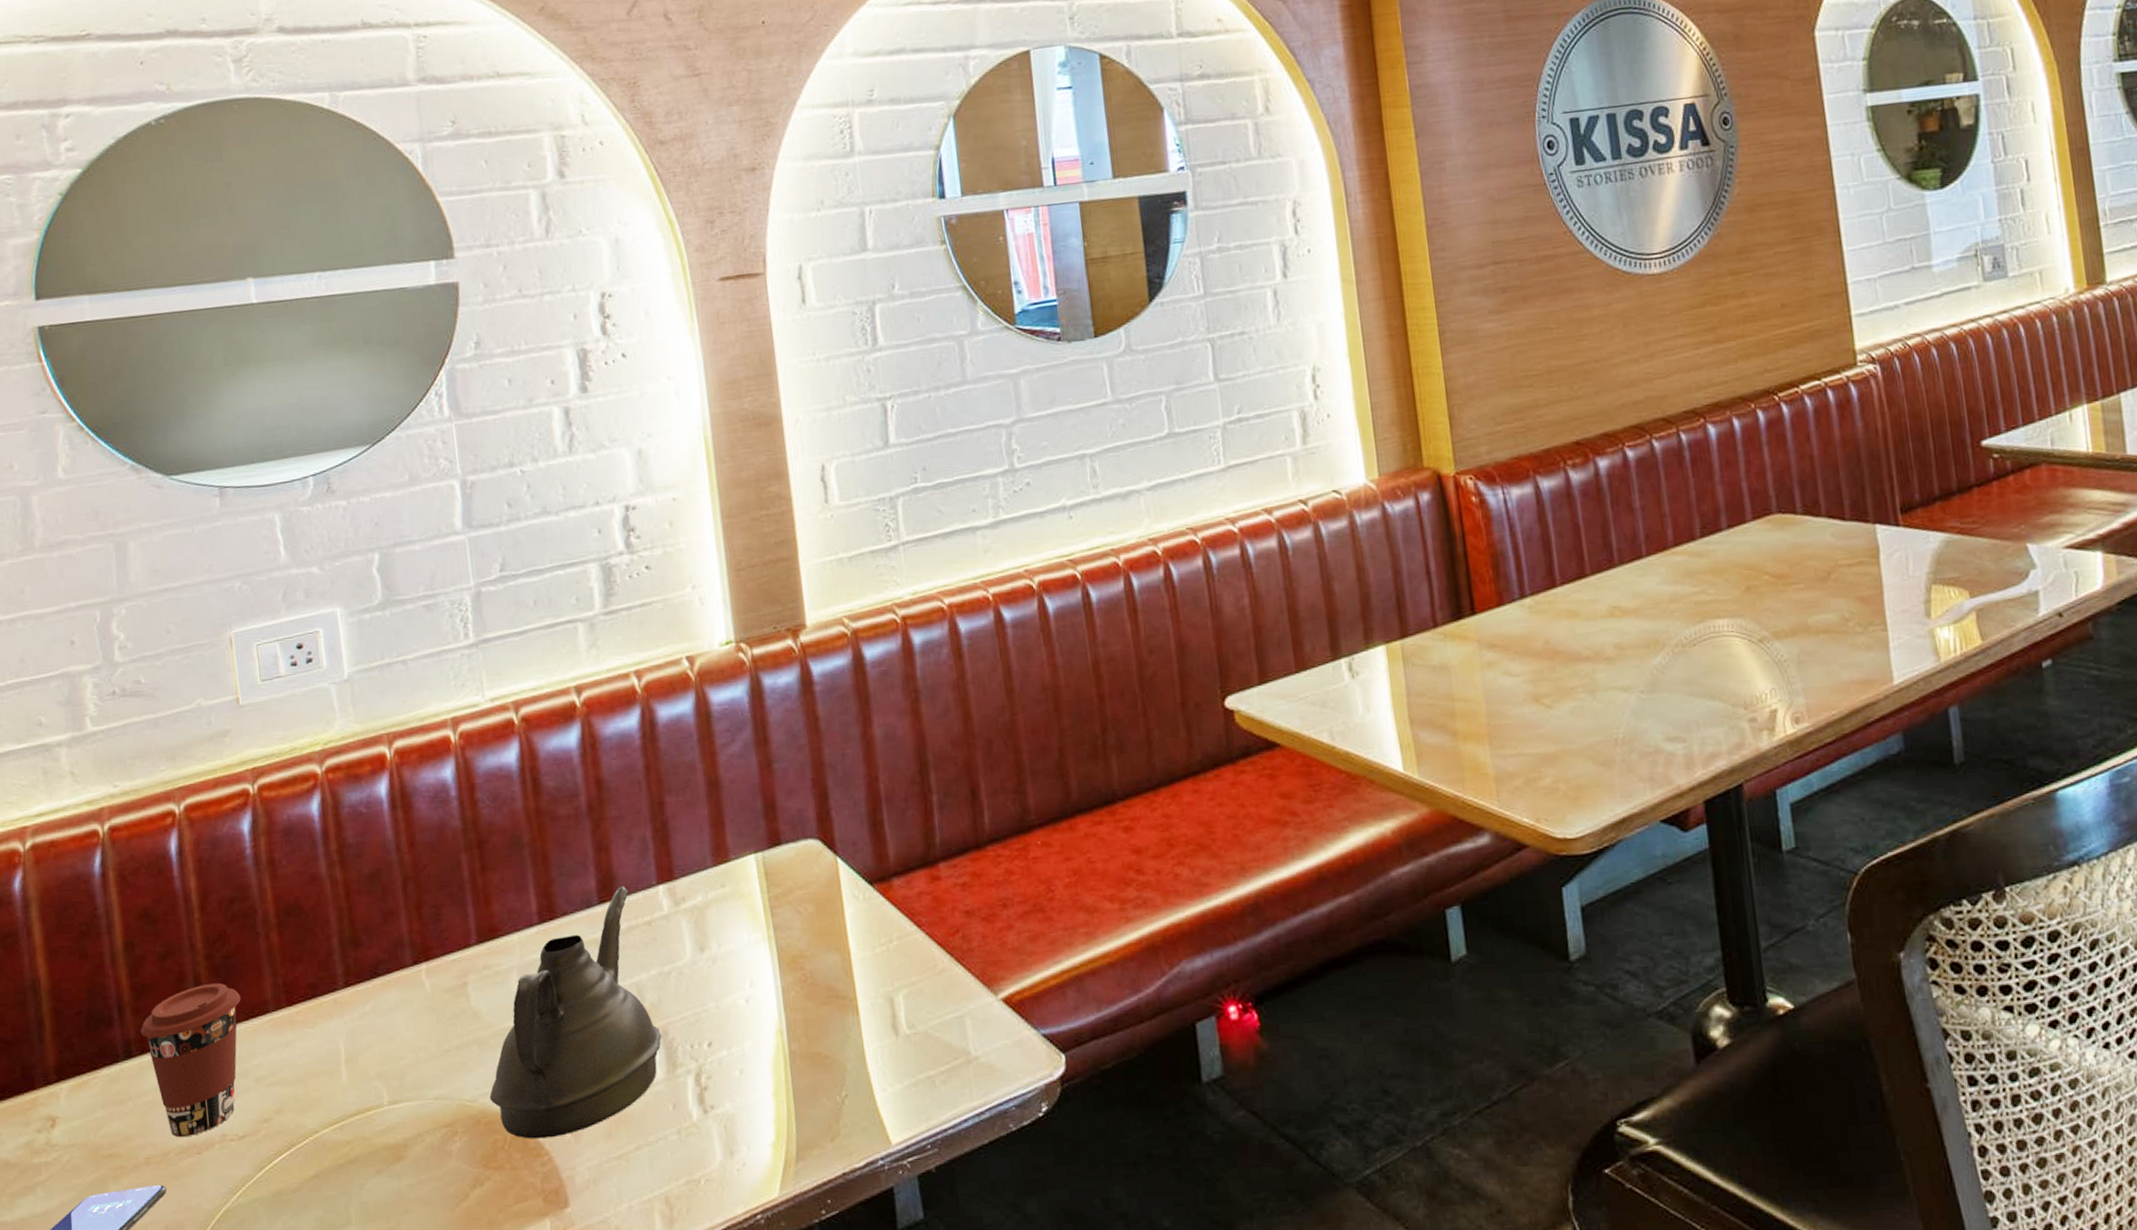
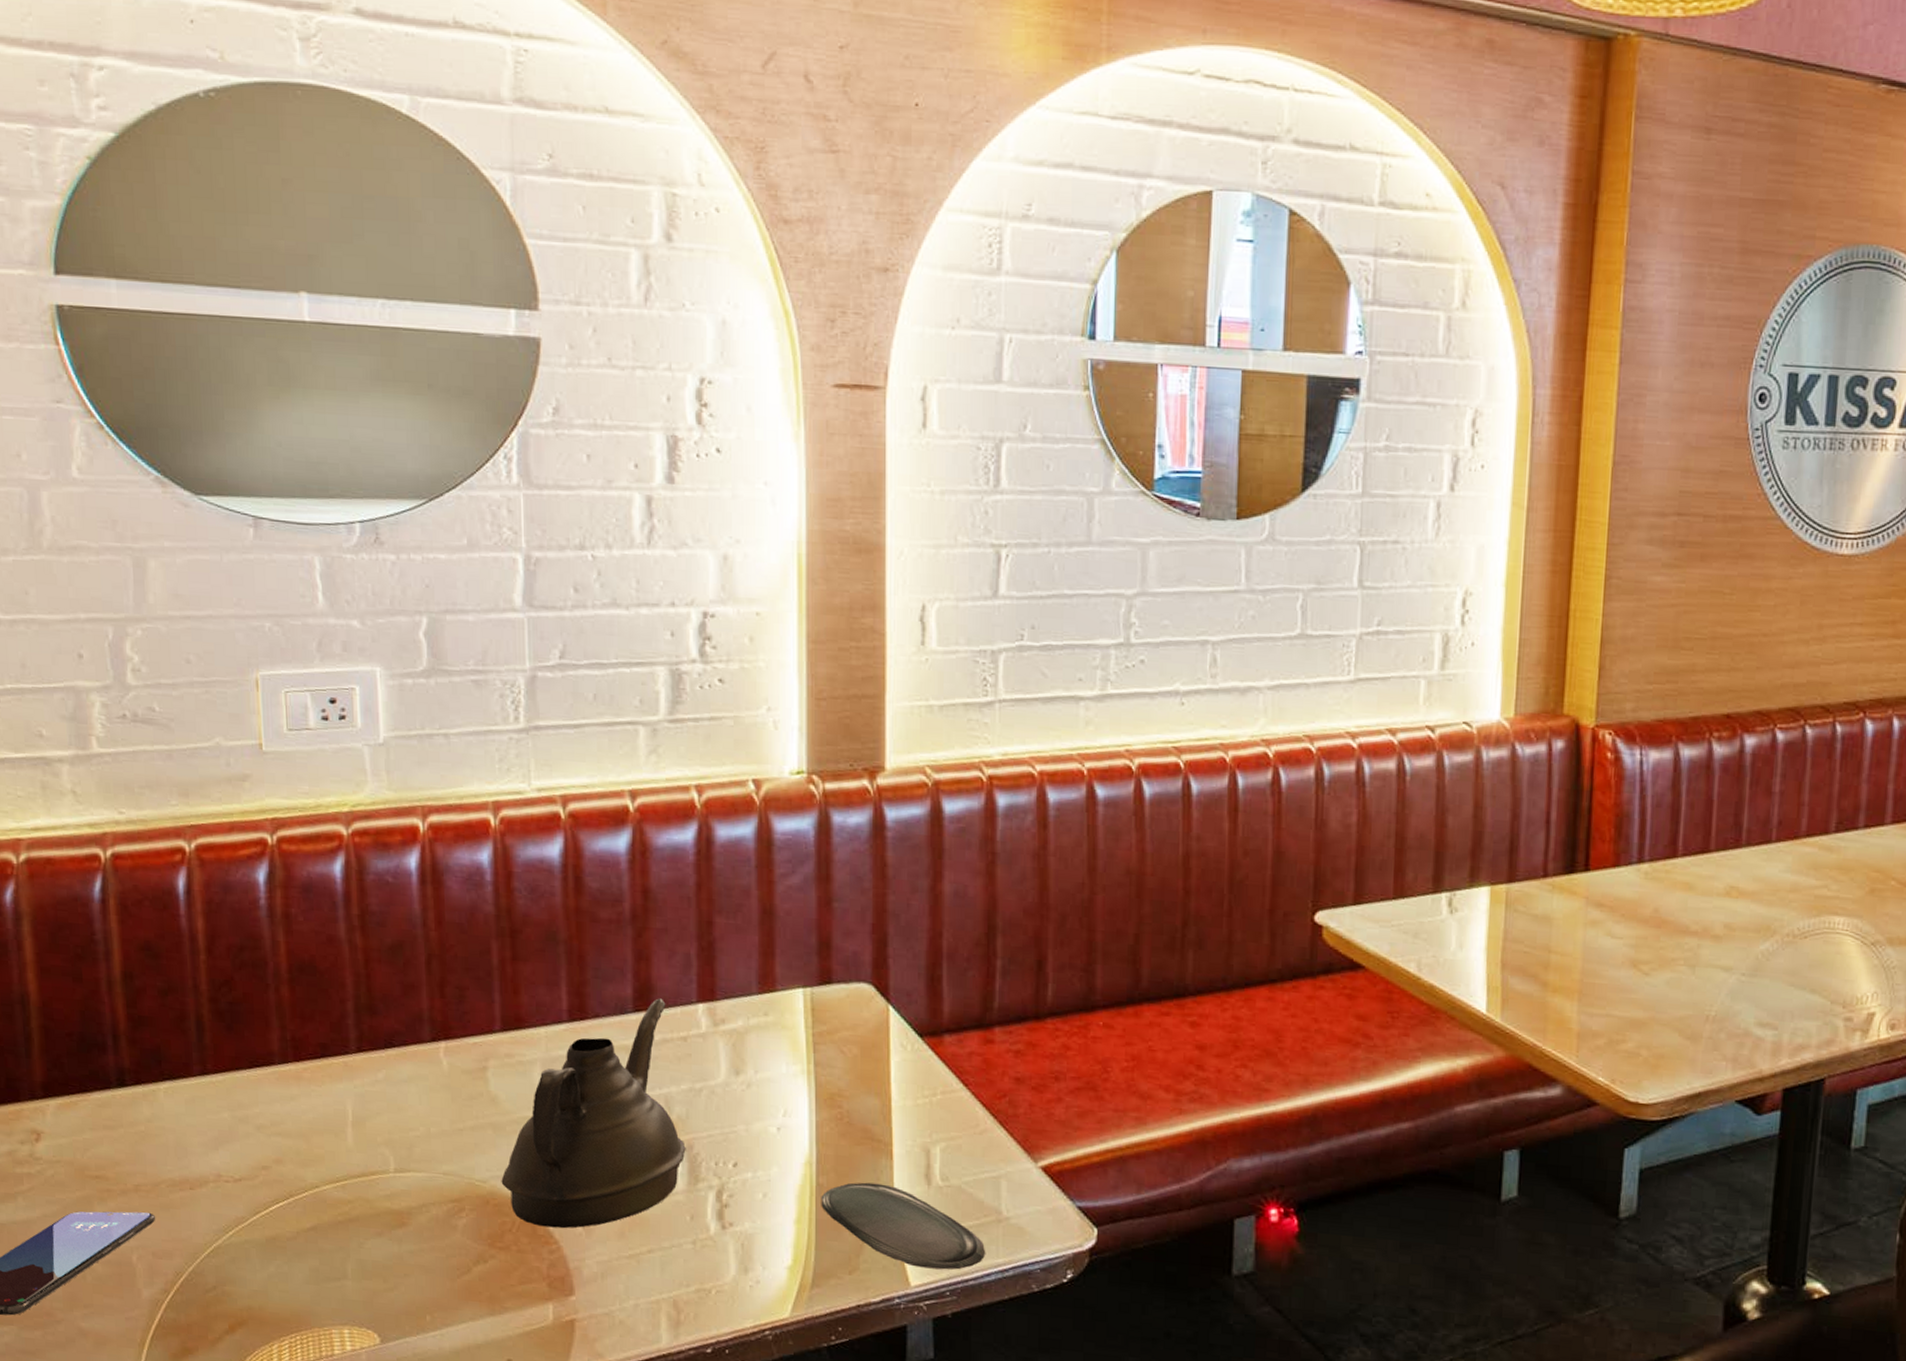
coffee cup: present [140,982,241,1138] -> none [135,1026,245,1172]
oval tray: none [795,1041,961,1124] -> present [821,1182,986,1270]

